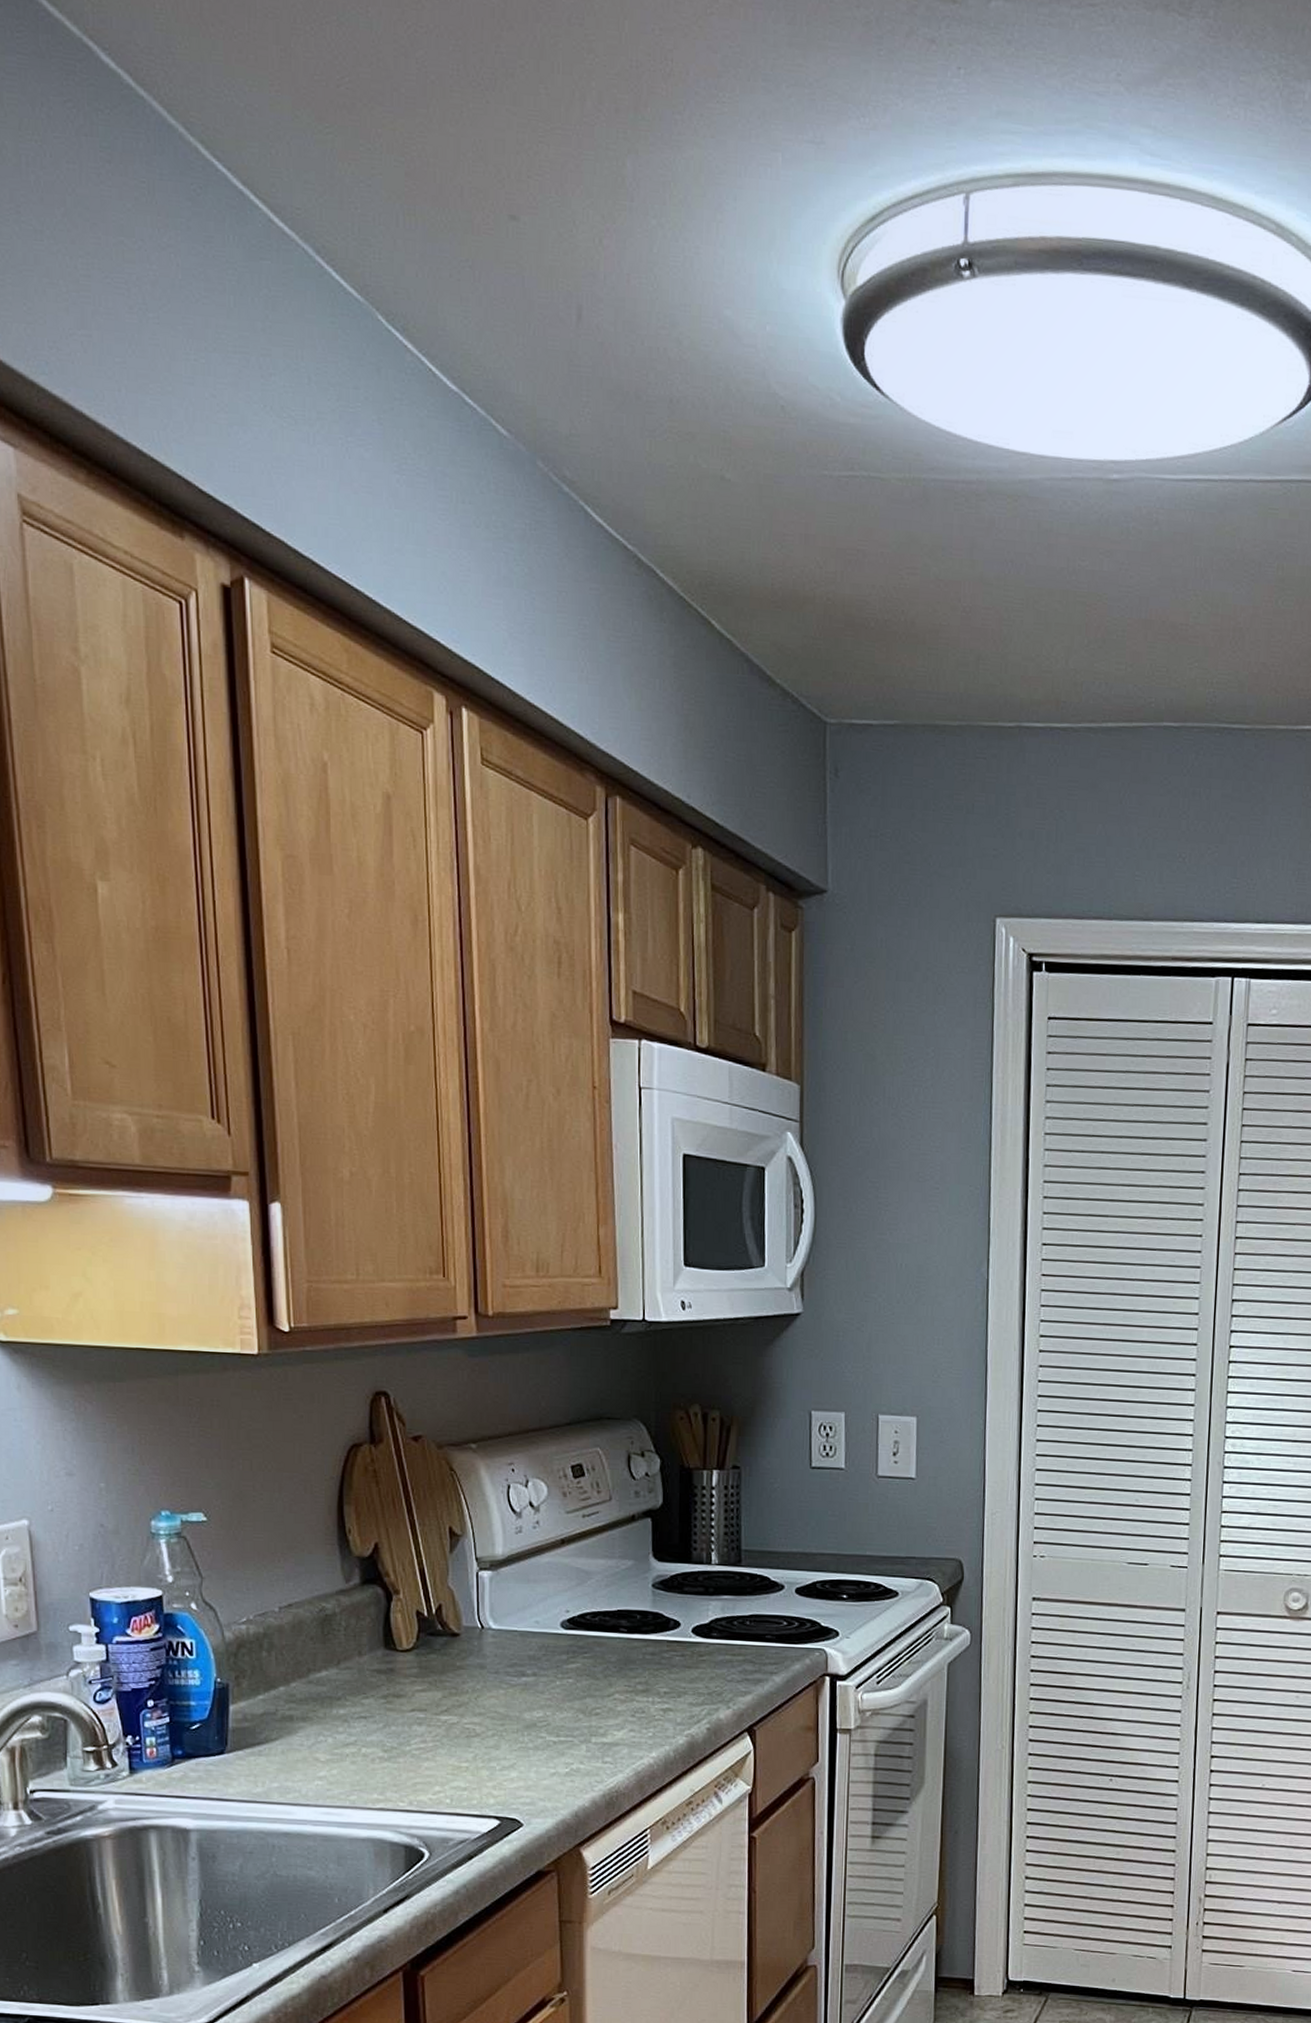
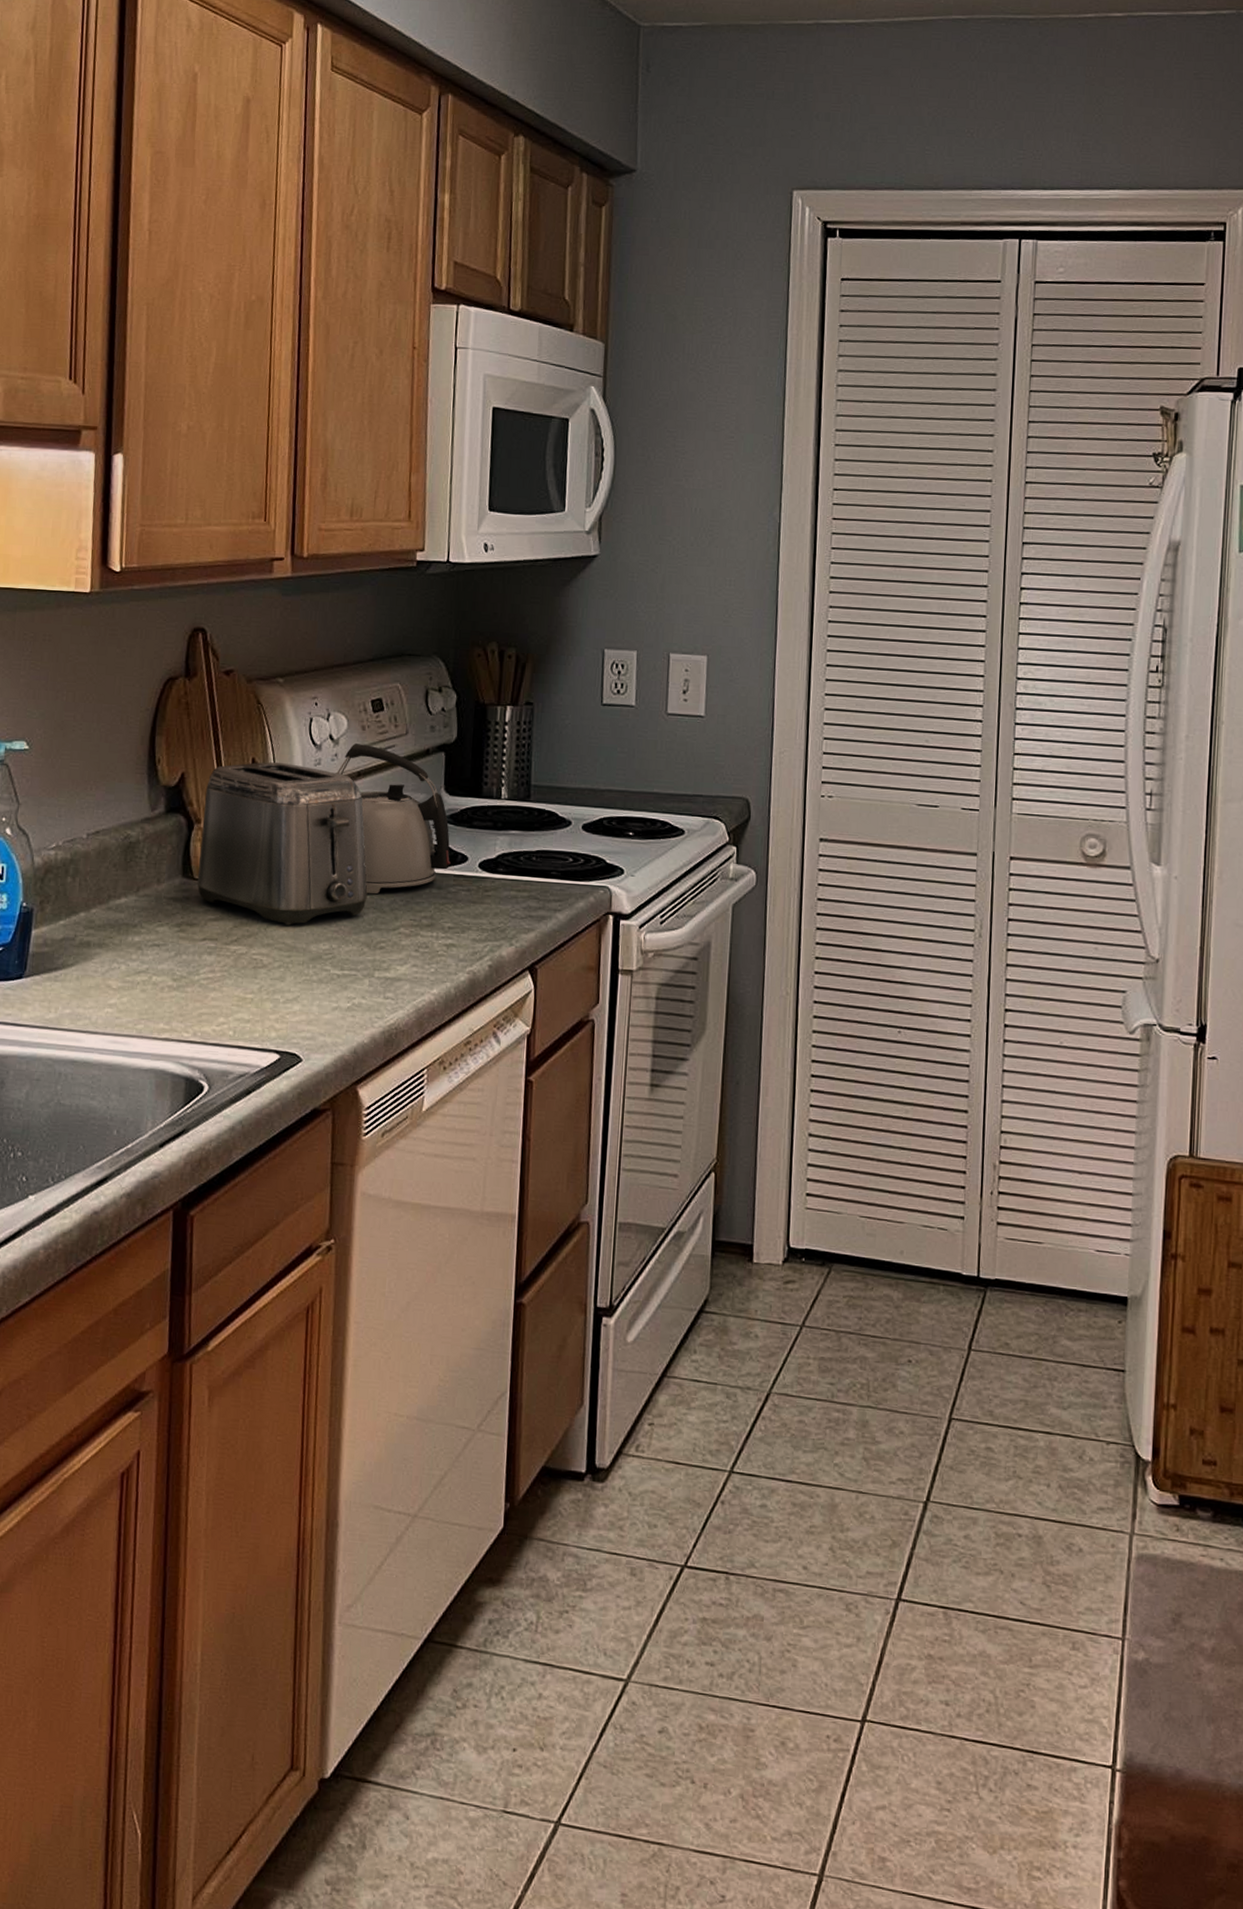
toaster: none [400,1530,579,1695] -> present [197,762,368,926]
kettle: none [539,1510,663,1662] -> present [337,743,451,895]

